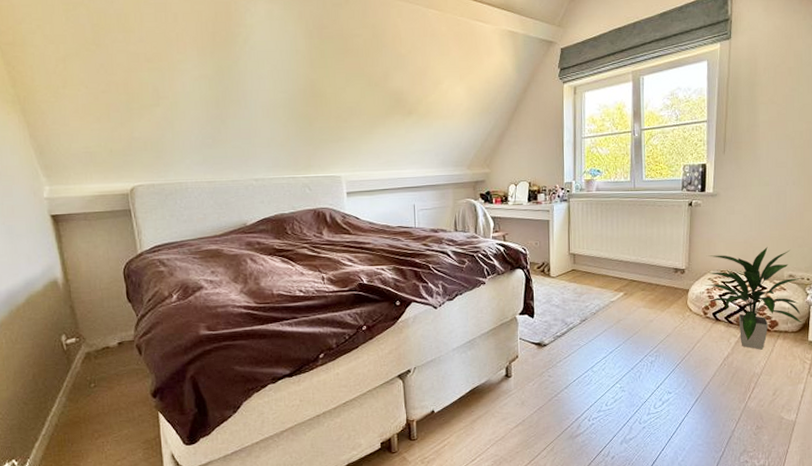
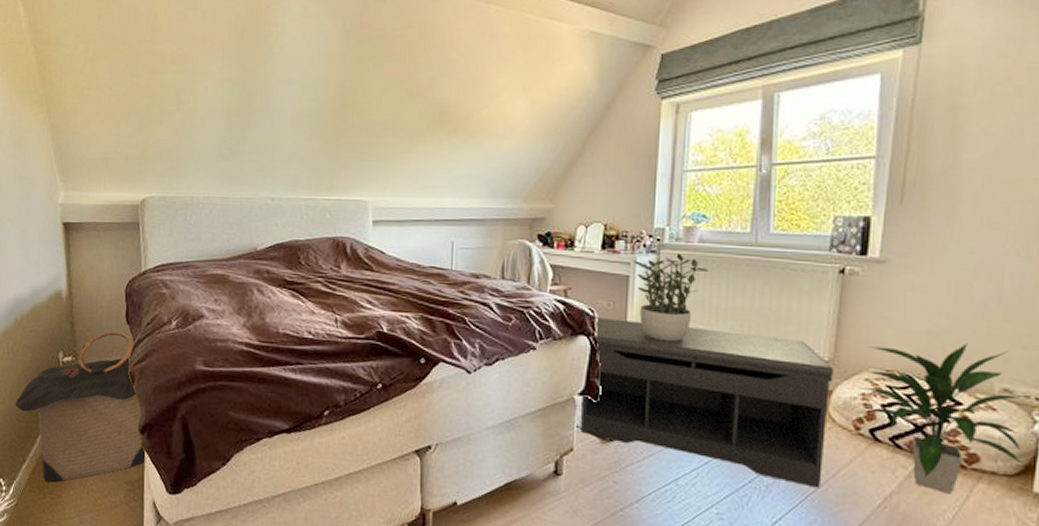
laundry hamper: none [20,310,161,455] -> present [15,331,147,483]
bench: none [522,254,689,359] -> present [581,318,833,488]
potted plant: none [552,200,604,267] -> present [634,253,709,342]

